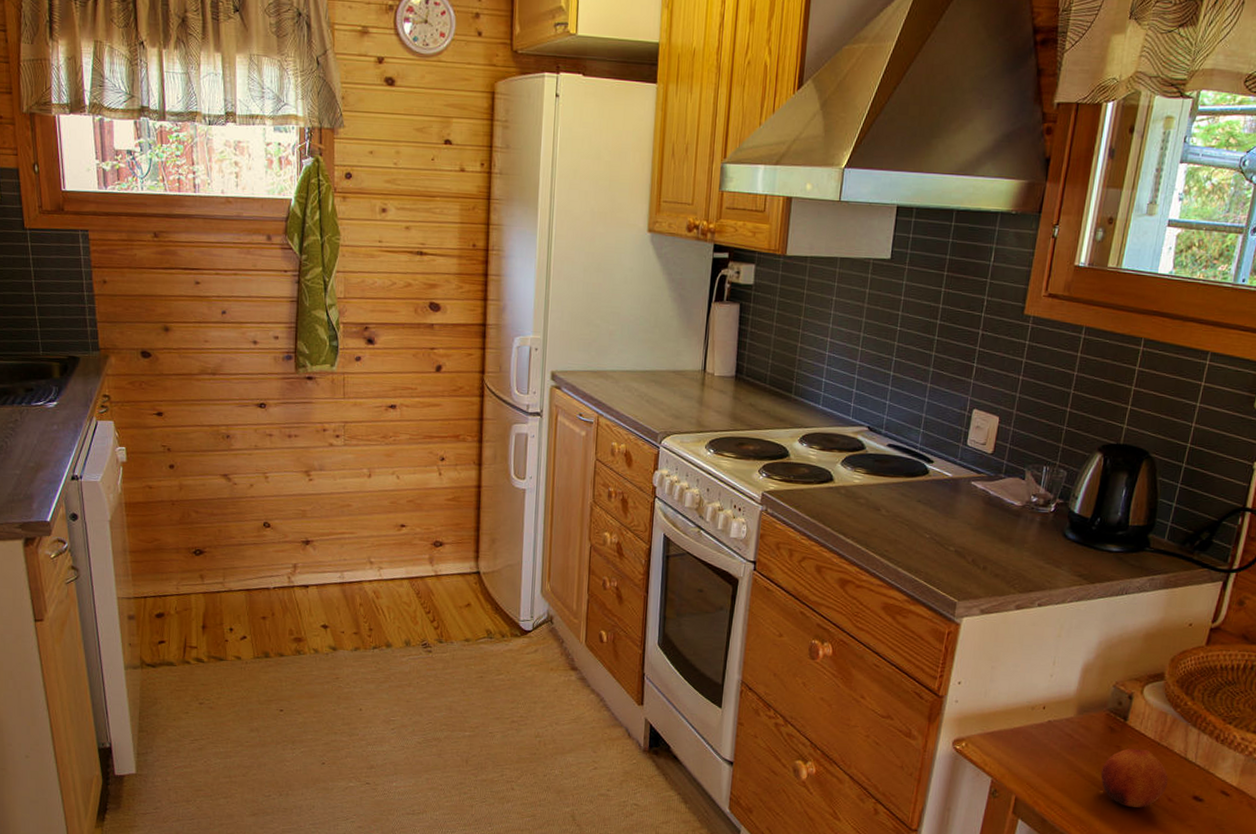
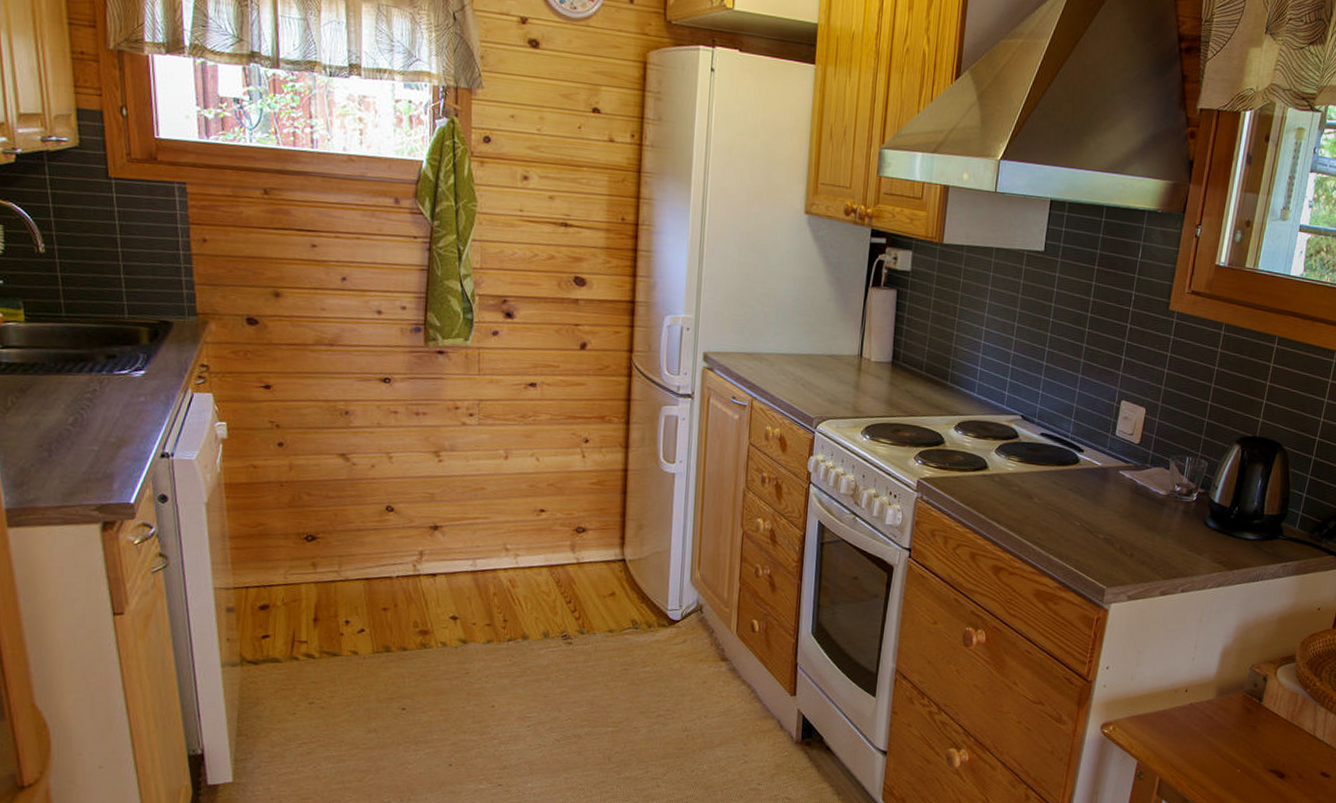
fruit: present [1100,749,1168,808] -> none [1238,728,1299,785]

